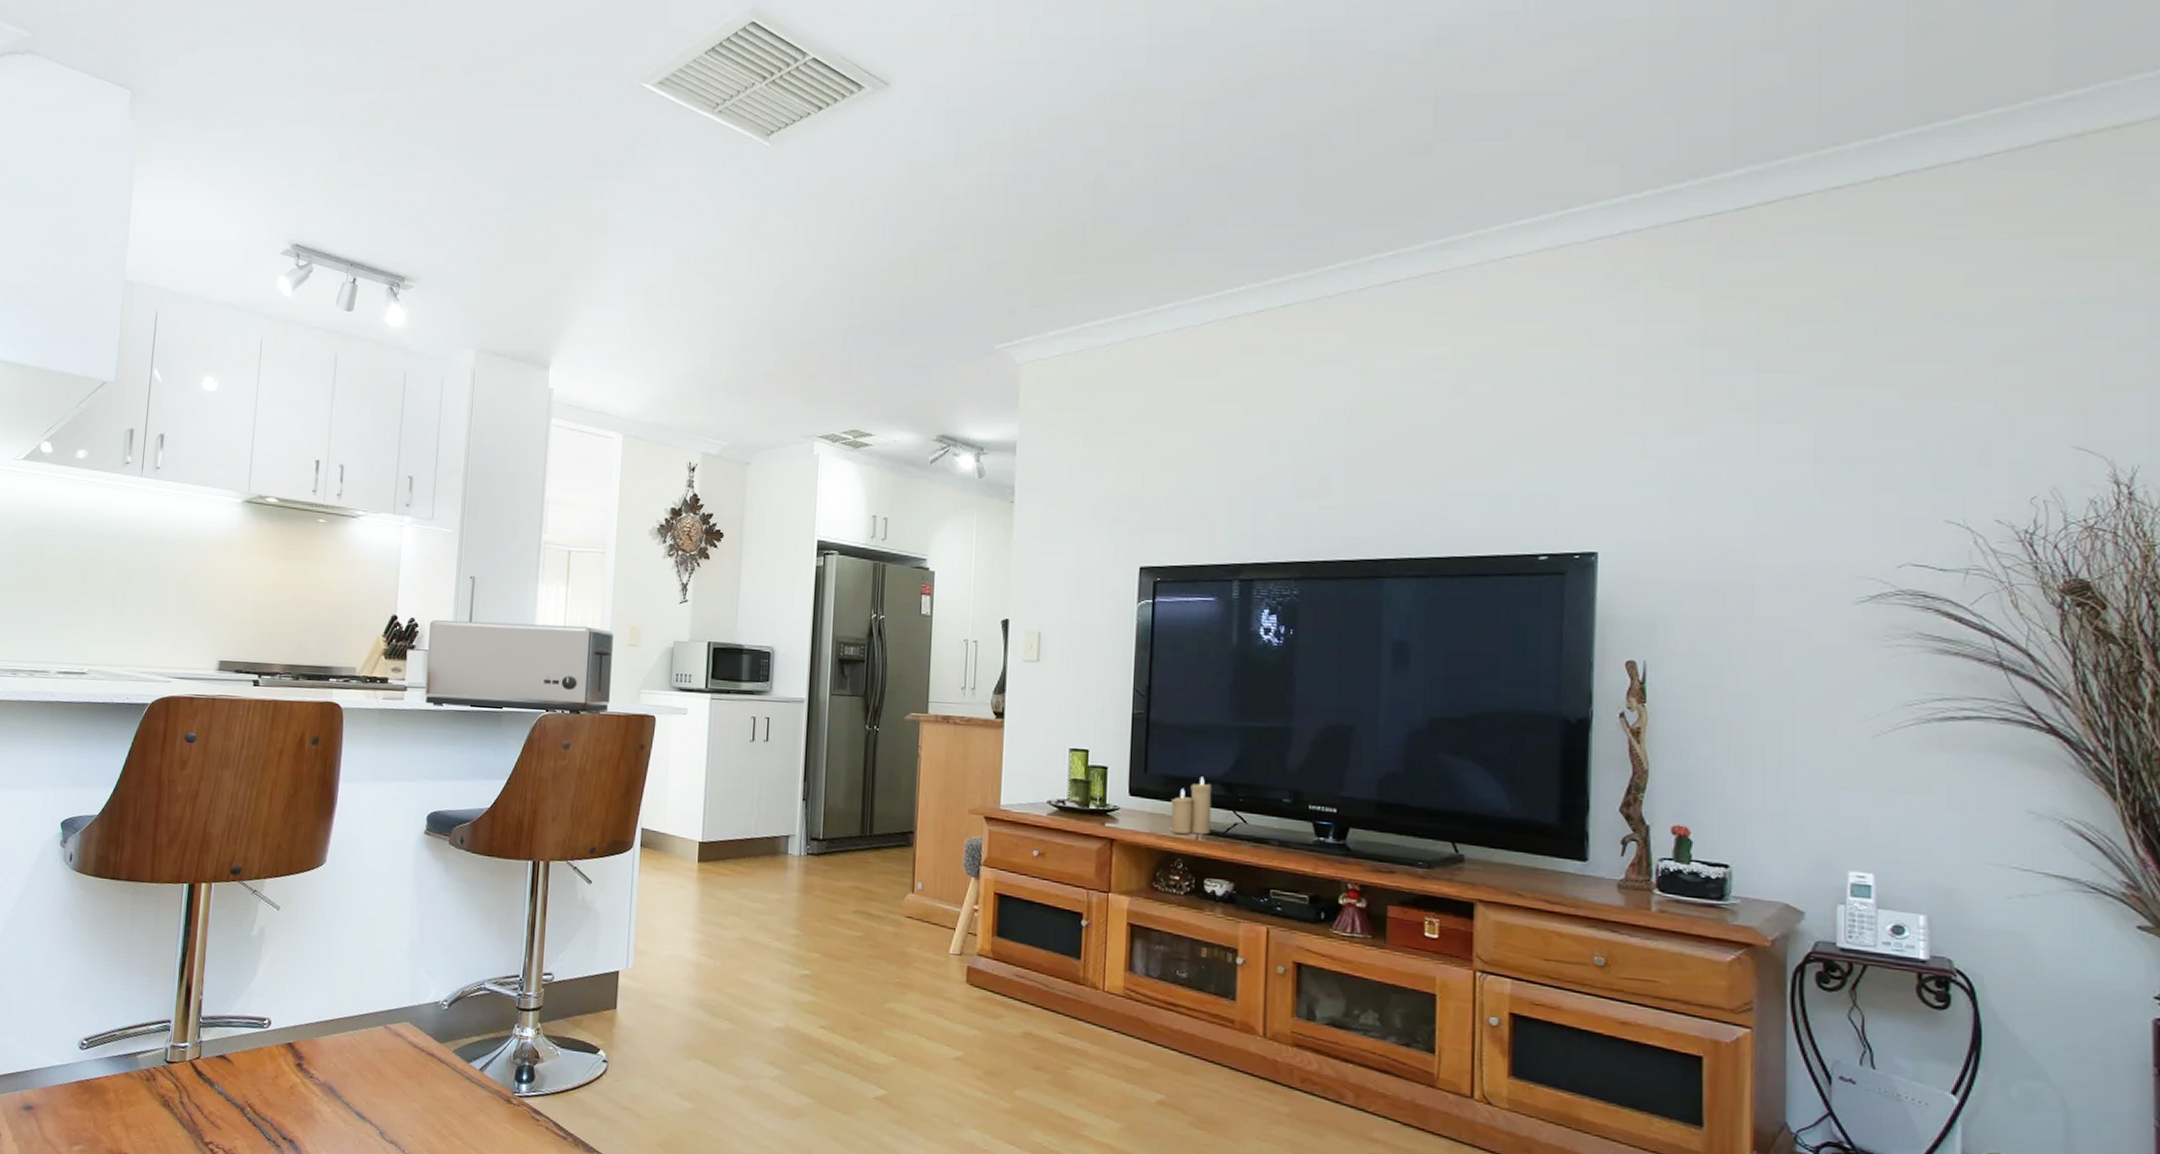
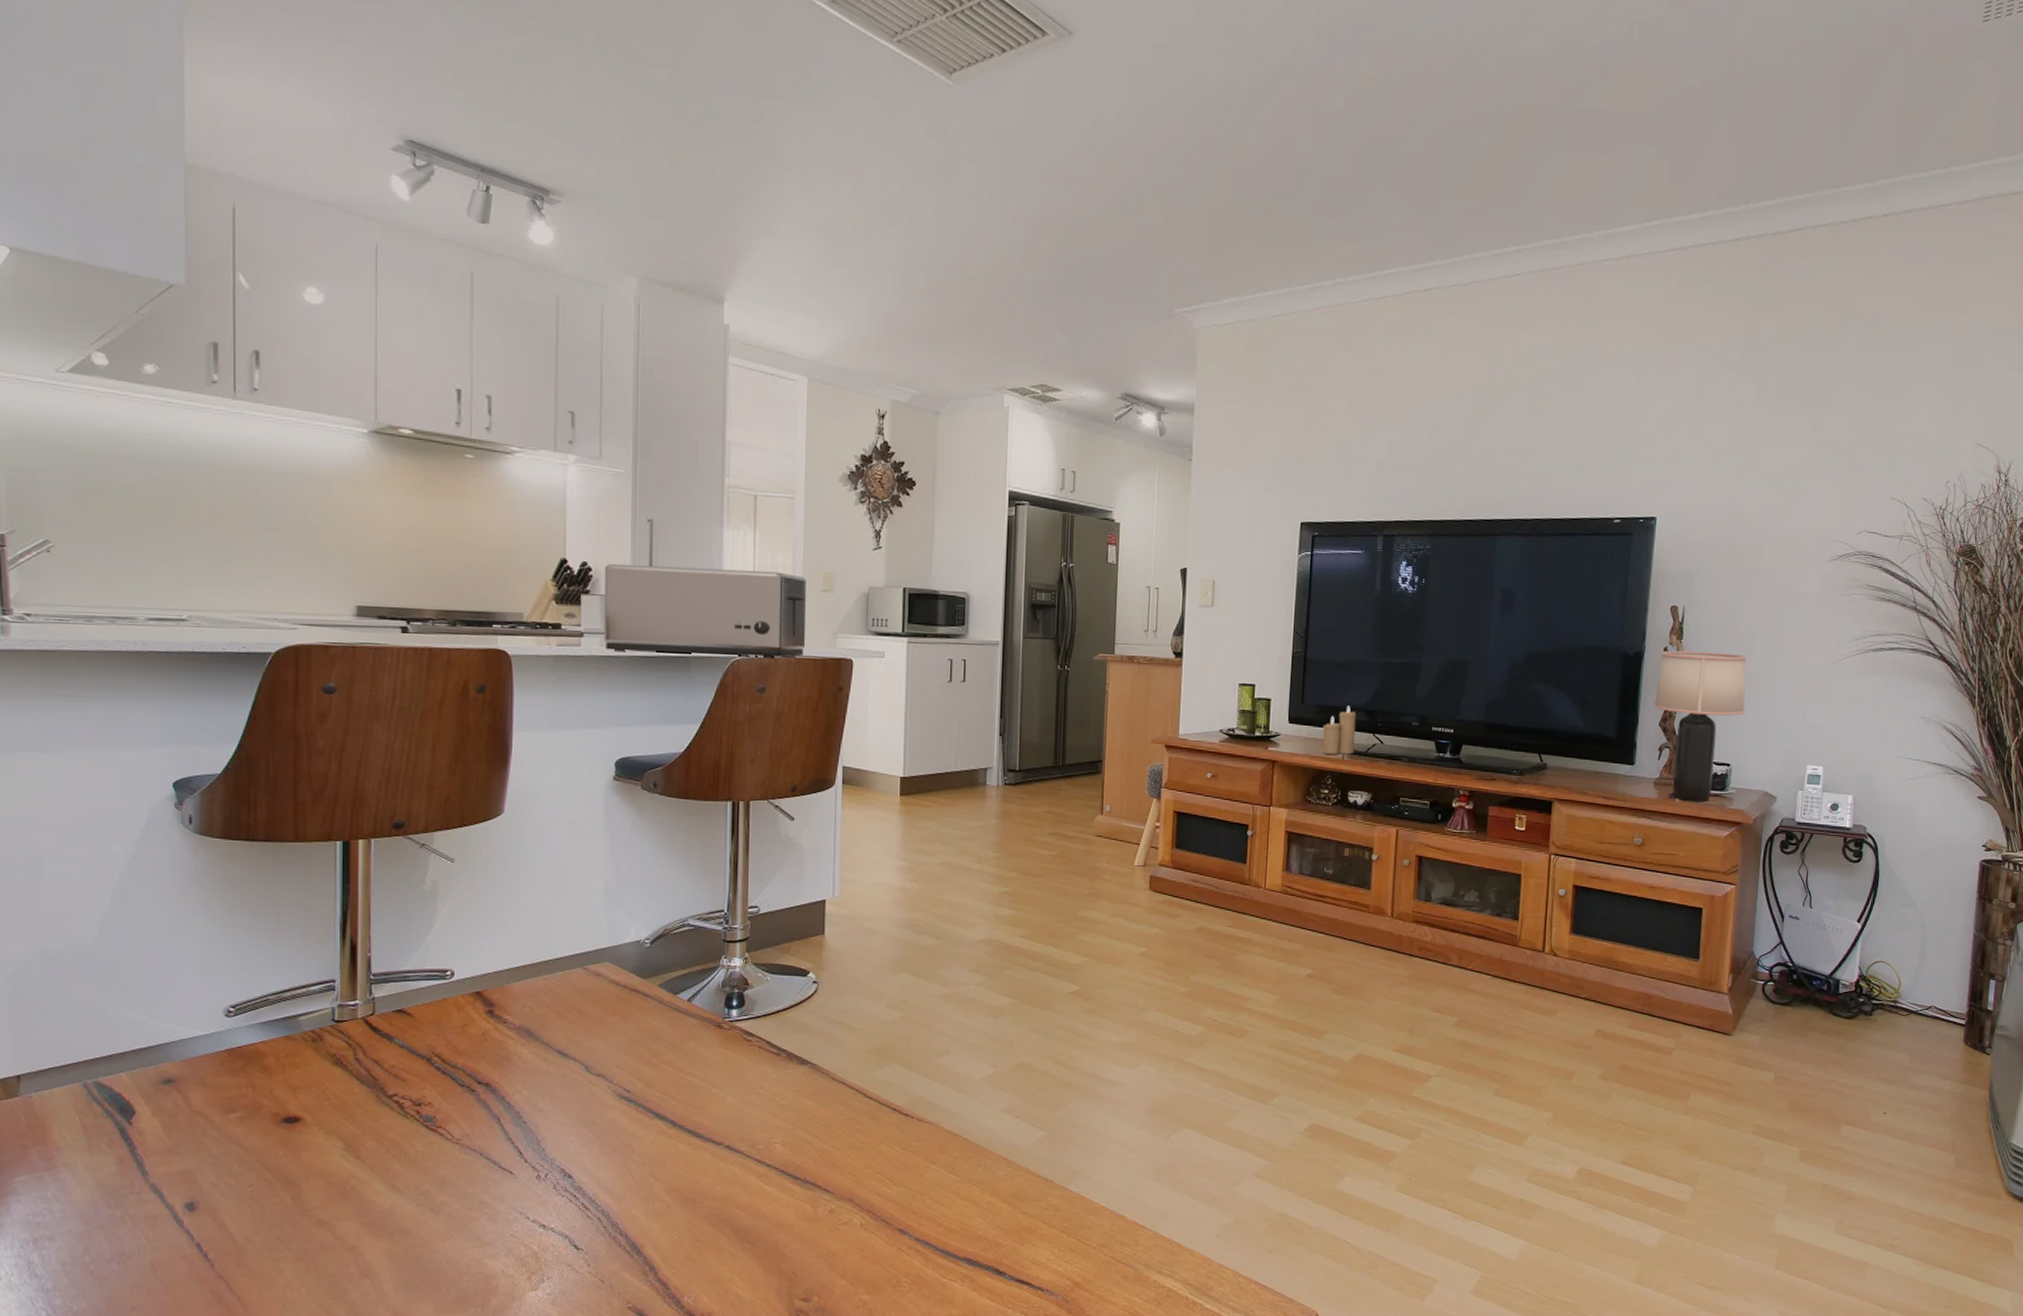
table lamp: none [1609,717,1747,915] -> present [1653,650,1747,802]

